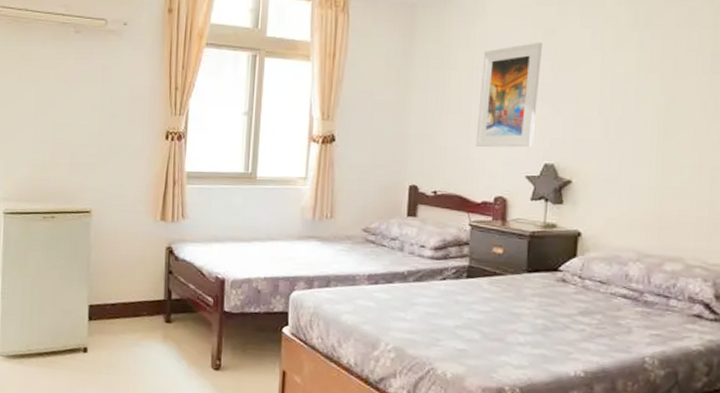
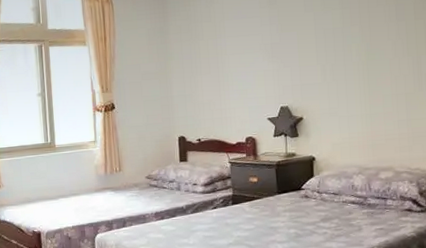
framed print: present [475,42,542,148] -> none [223,10,270,99]

